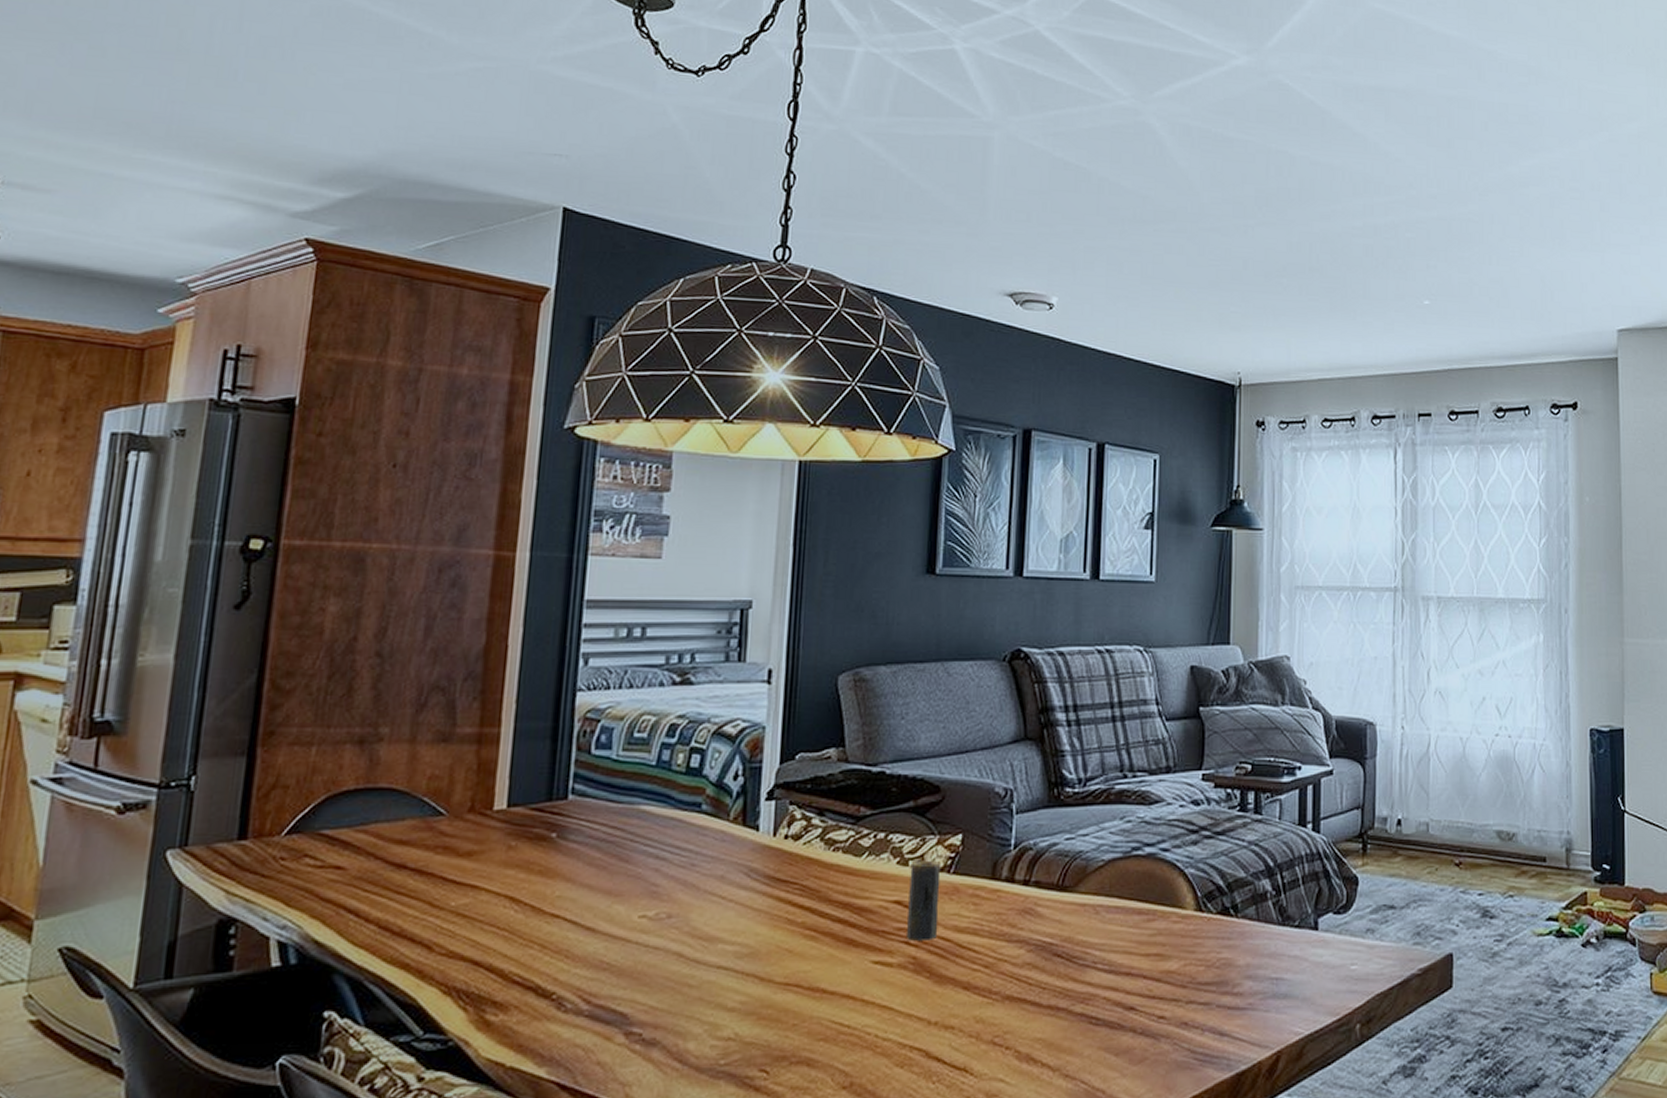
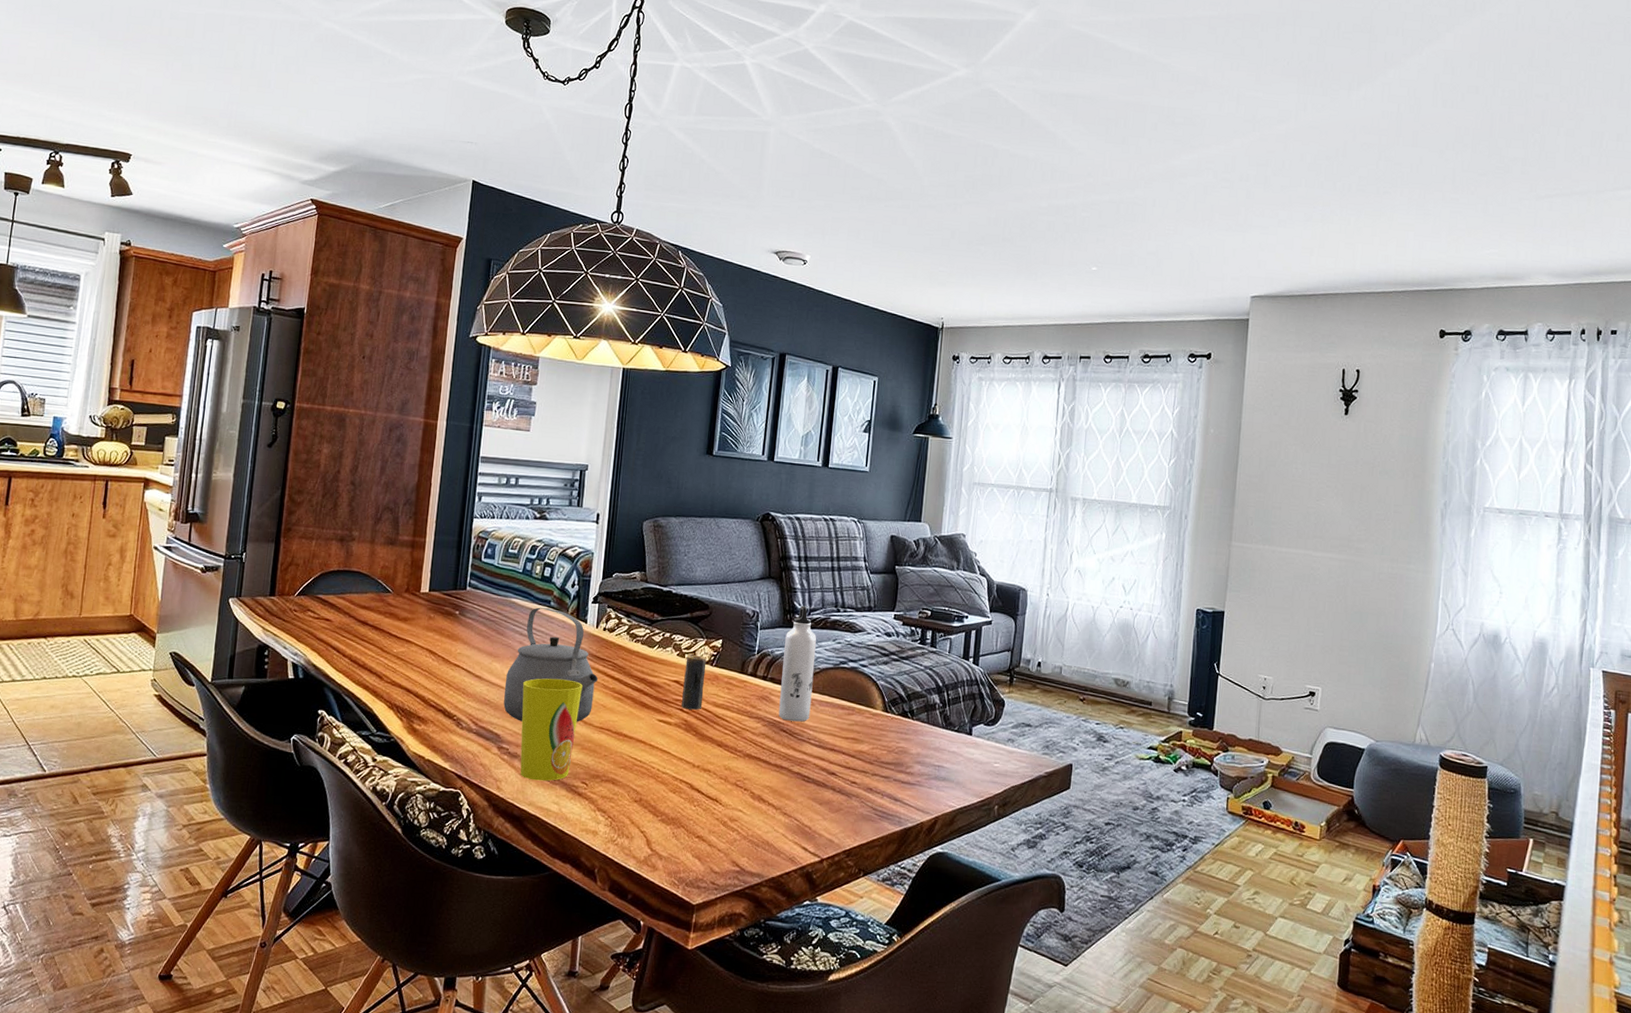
tea kettle: none [632,814,780,990] -> present [503,607,599,722]
cup: none [661,917,756,1077] -> present [520,678,583,781]
water bottle: none [1049,774,1098,940] -> present [778,605,817,722]

